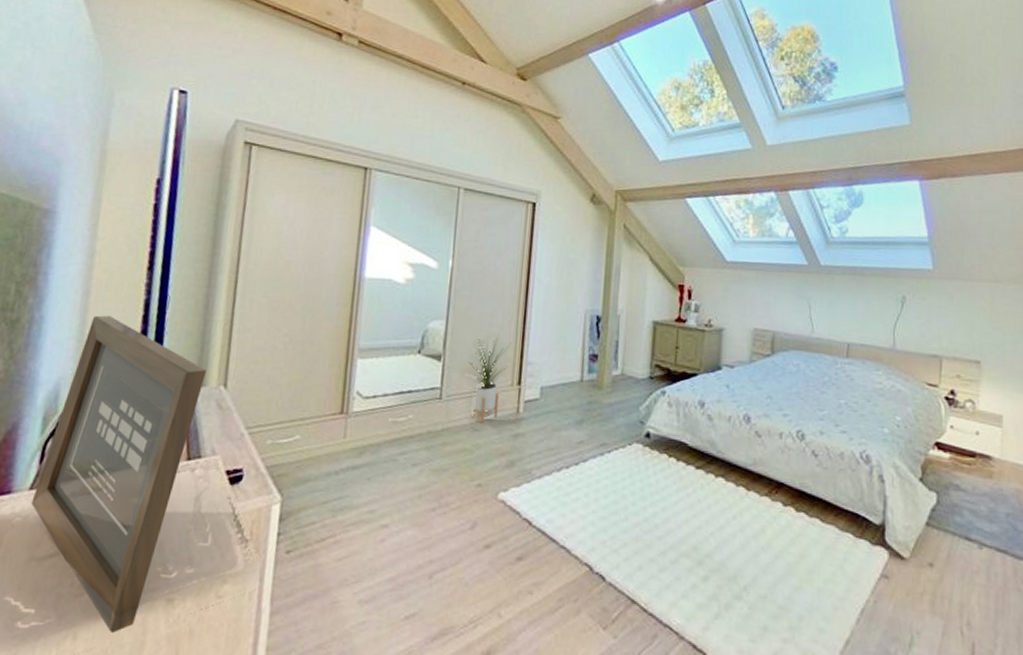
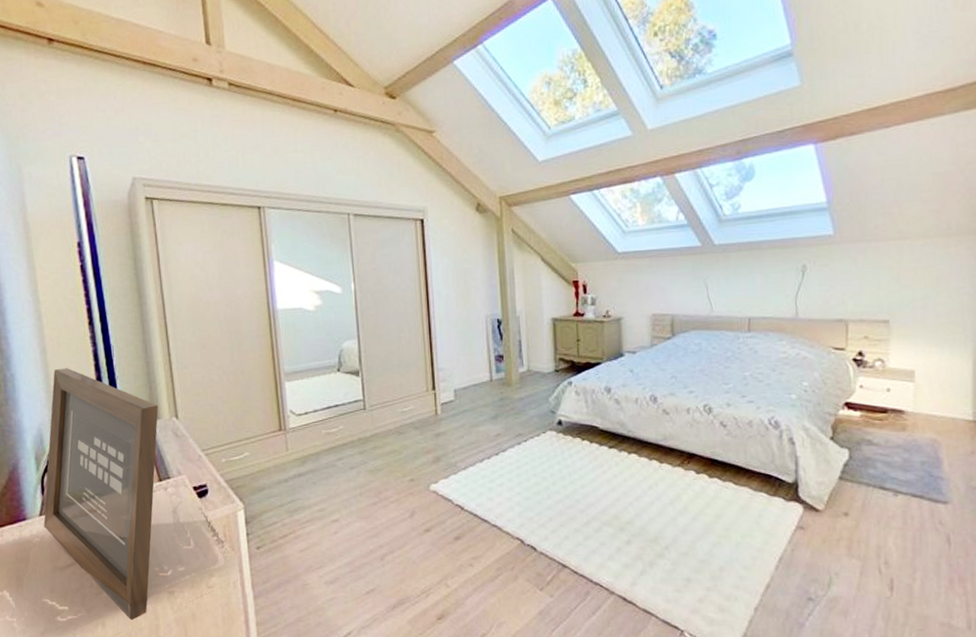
house plant: present [469,338,512,423] -> none [385,350,422,427]

